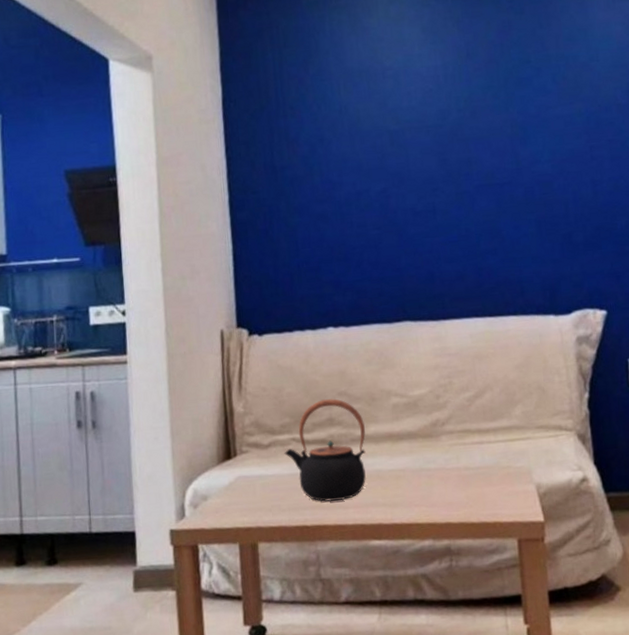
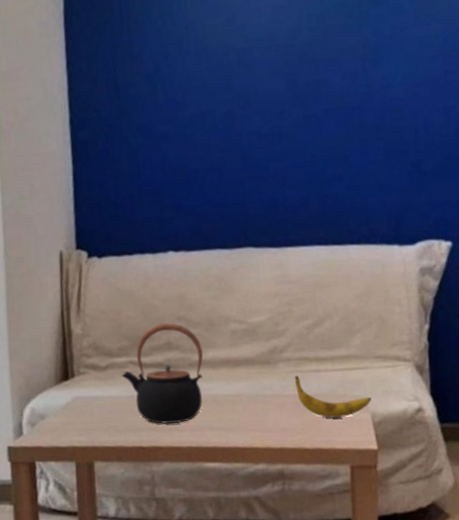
banana: none [457,448,535,491] -> present [294,375,371,418]

